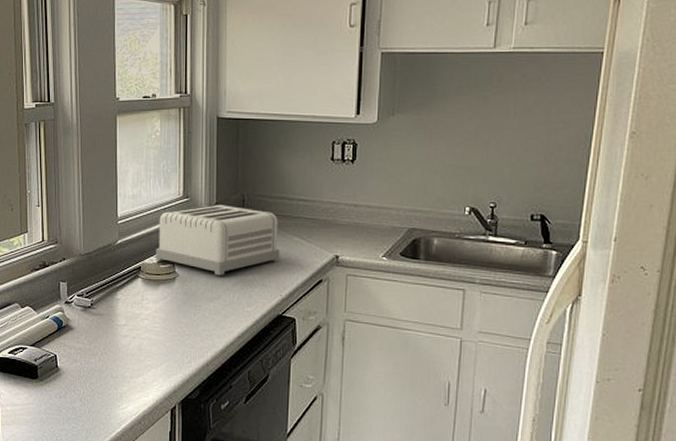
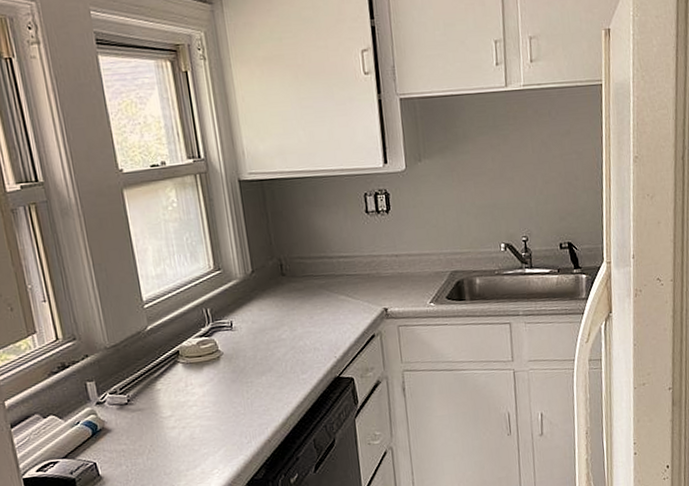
toaster: present [156,205,280,276] -> none [191,272,329,348]

